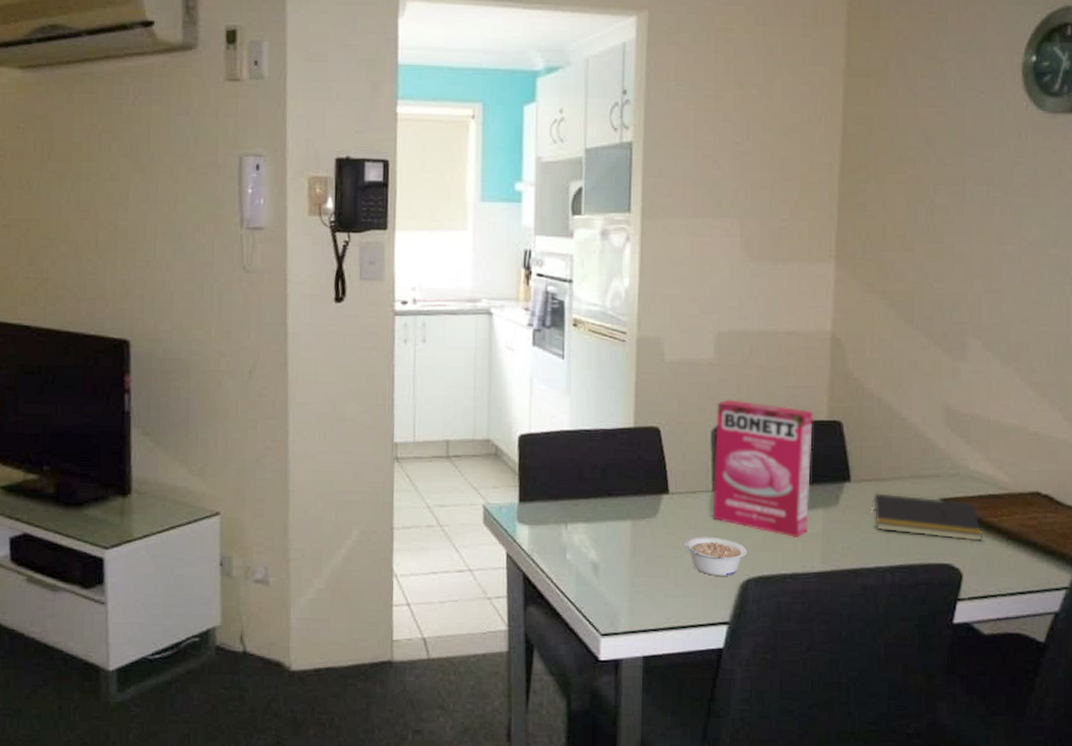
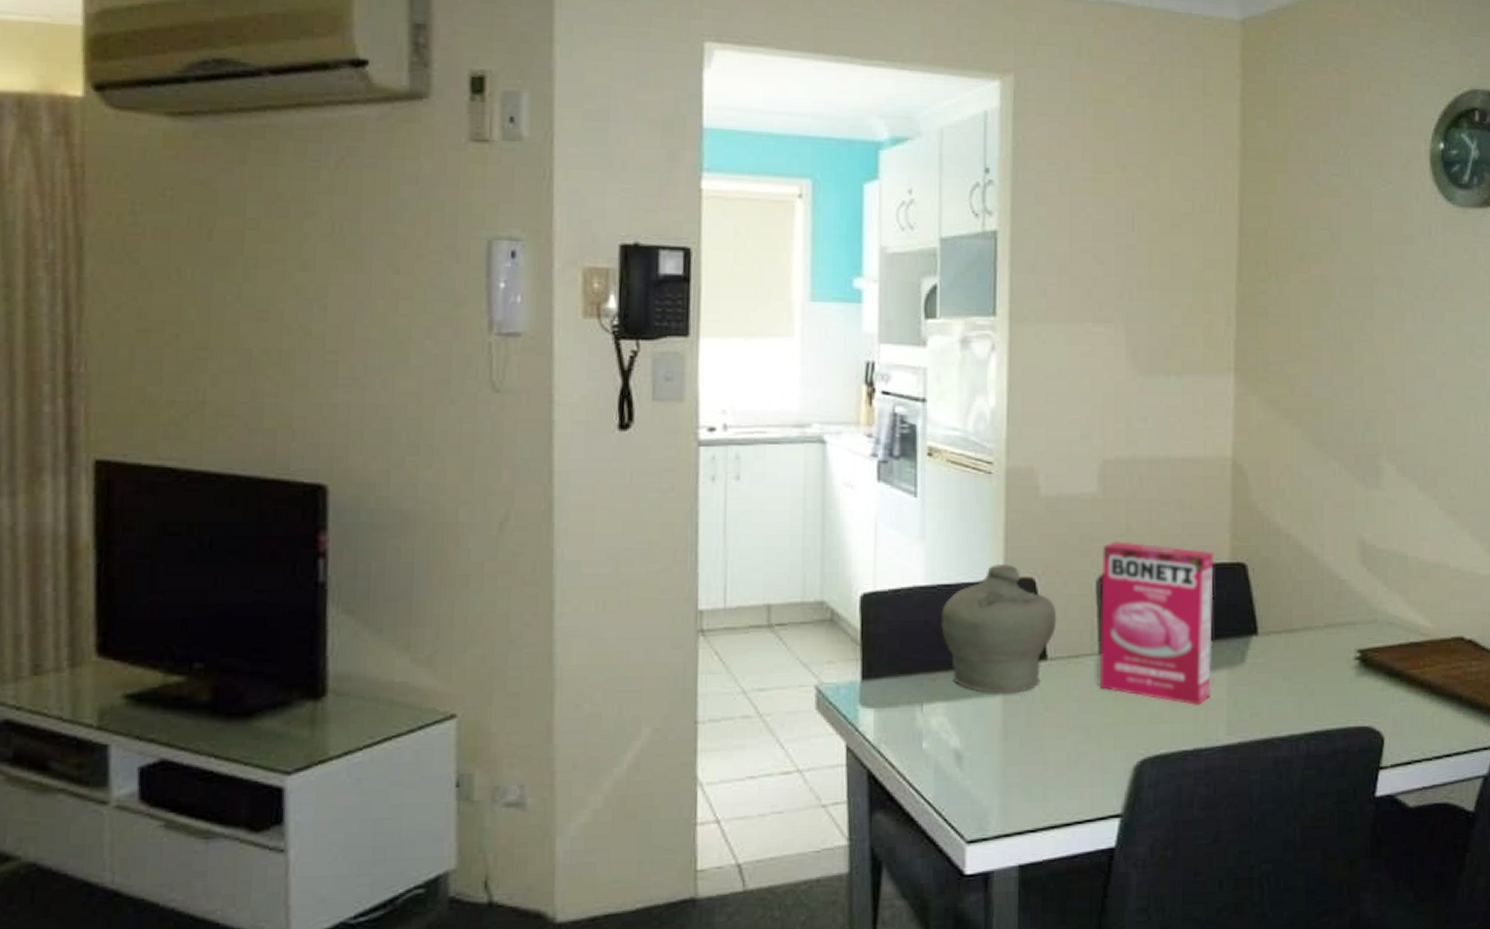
jar: none [582,415,678,520] -> present [941,564,1057,694]
legume: present [685,536,747,577] -> none [1067,709,1141,759]
notepad: present [872,493,983,542] -> none [1283,646,1405,699]

